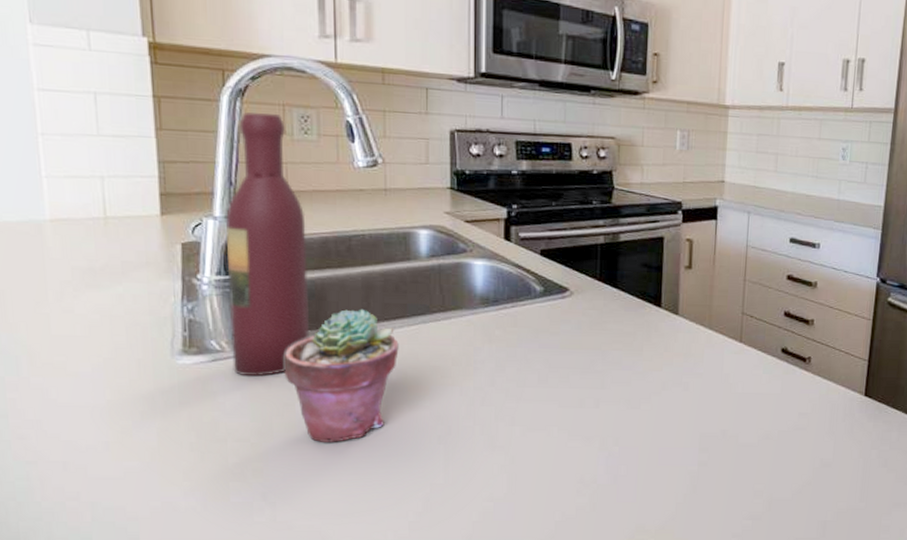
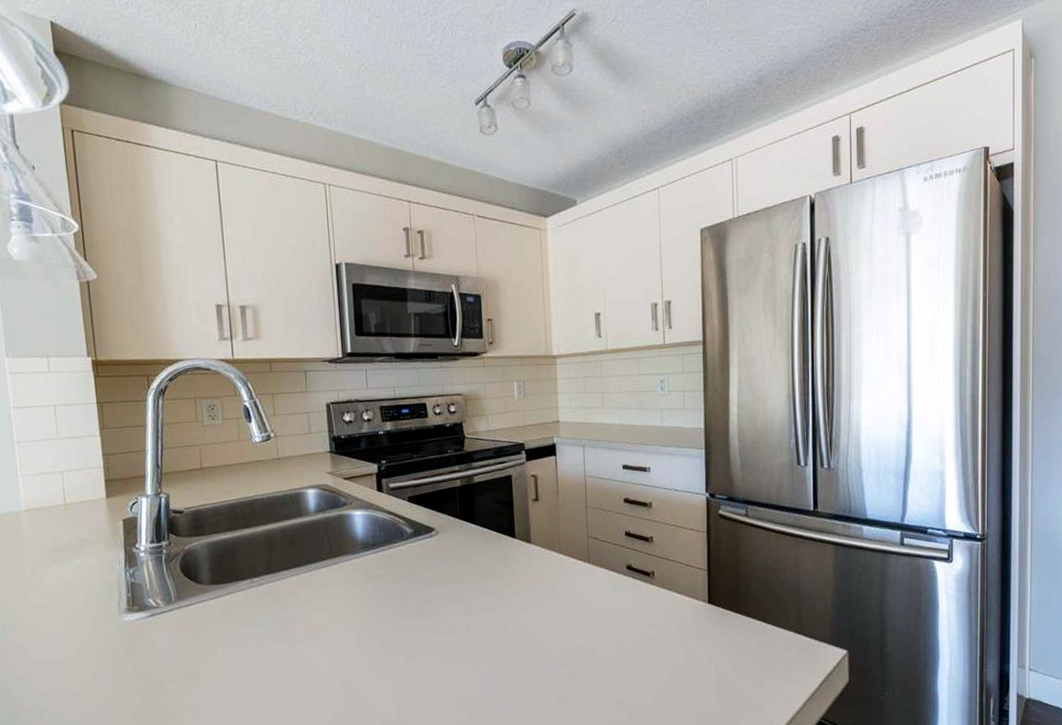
wine bottle: present [225,112,310,376] -> none [155,406,226,626]
potted succulent: present [284,309,399,442] -> none [206,561,298,680]

